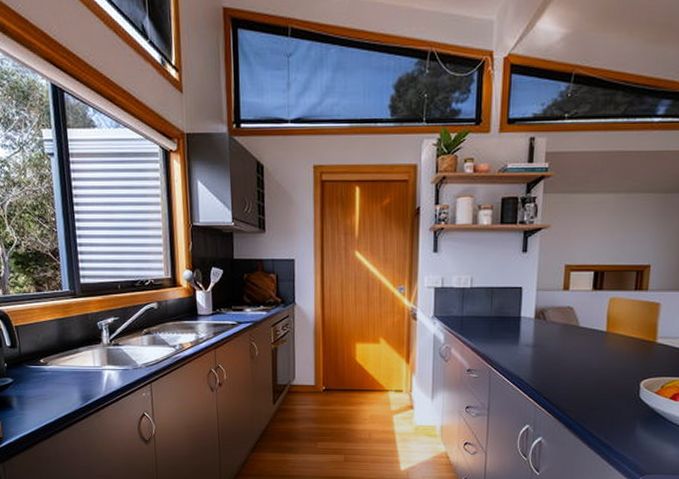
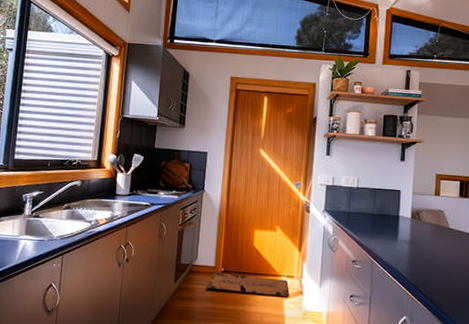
doormat: none [308,391,398,412] -> present [206,272,289,297]

